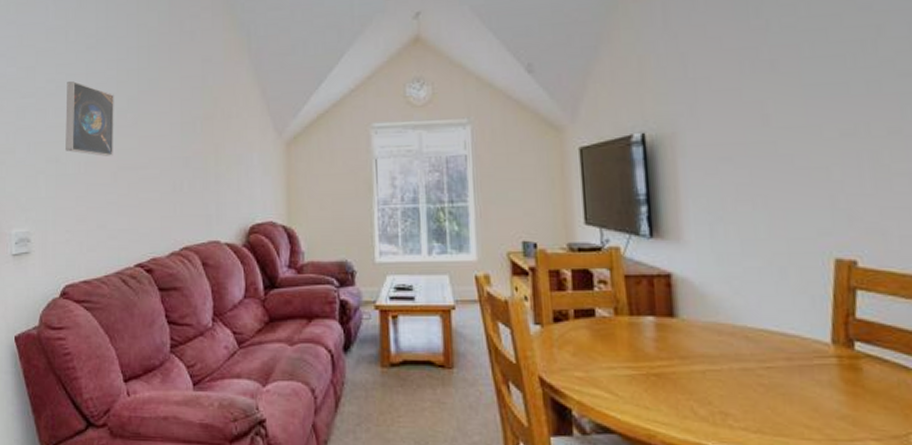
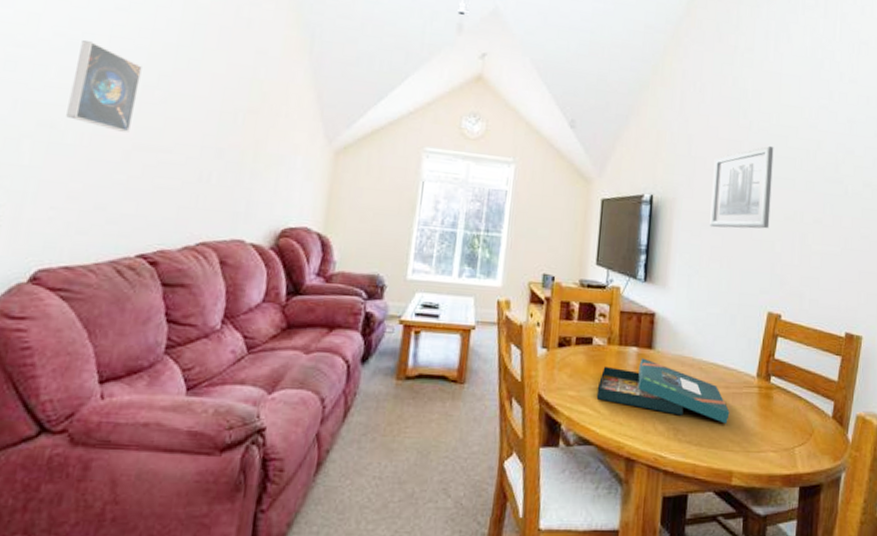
board game: none [609,328,799,405] -> present [596,358,730,424]
wall art: none [722,44,819,161] -> present [710,145,774,229]

